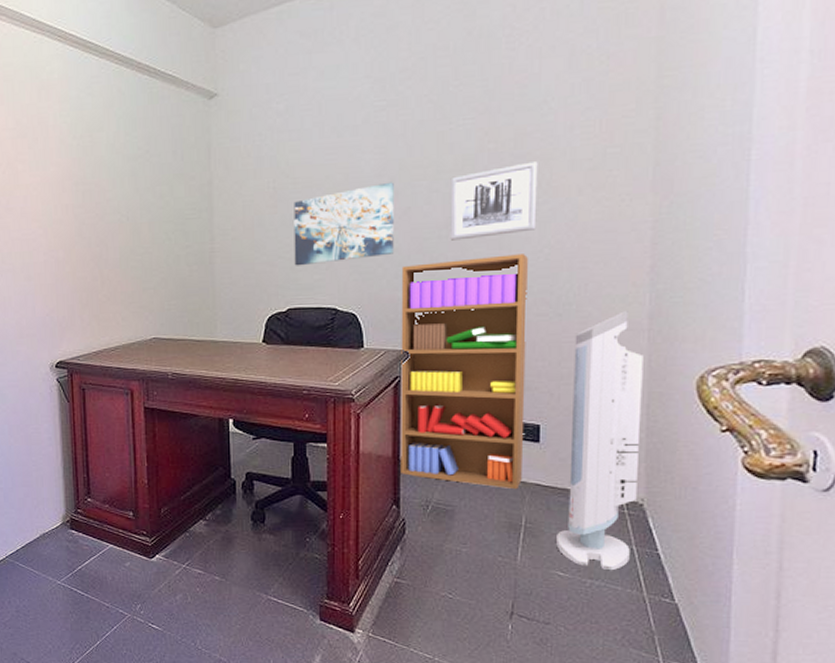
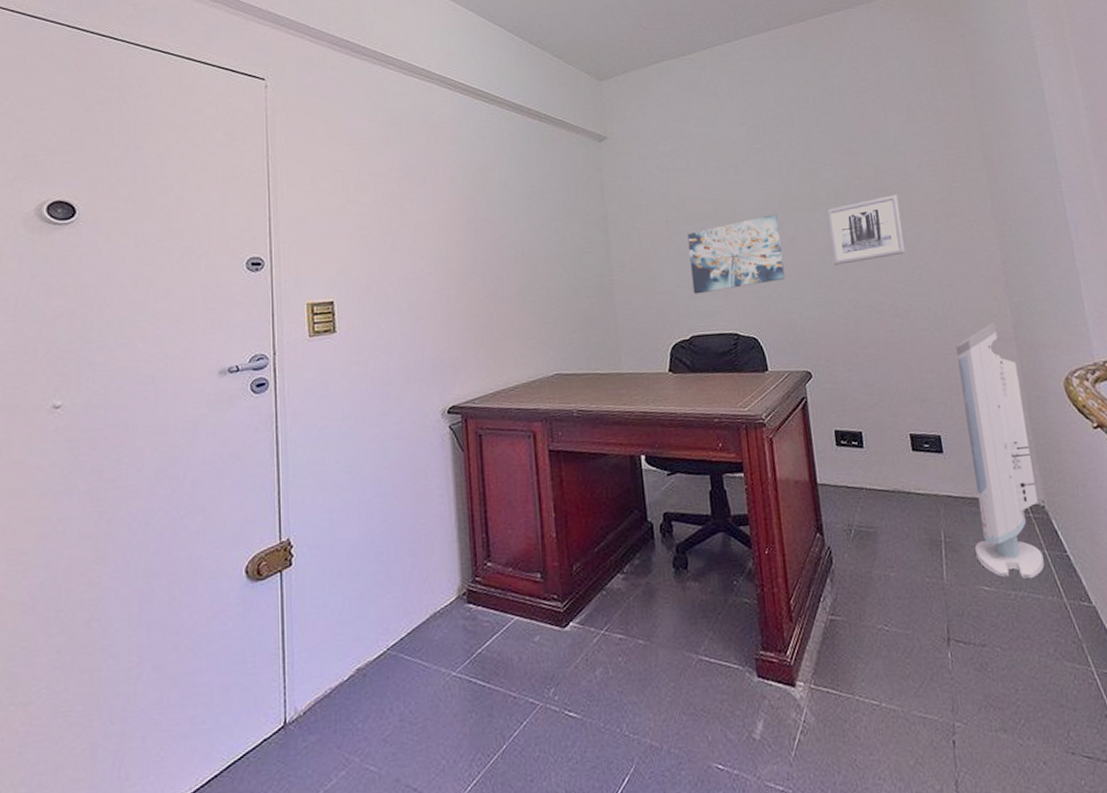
bookshelf: present [401,254,528,489] -> none [794,275,934,503]

